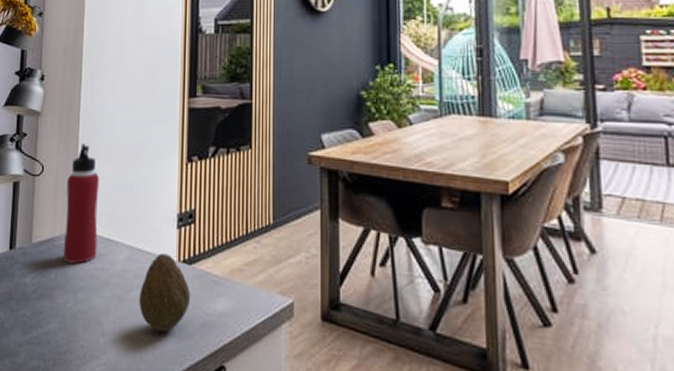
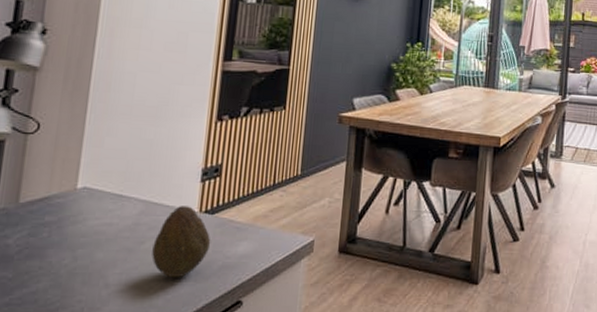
water bottle: present [64,144,100,264] -> none [61,102,113,221]

